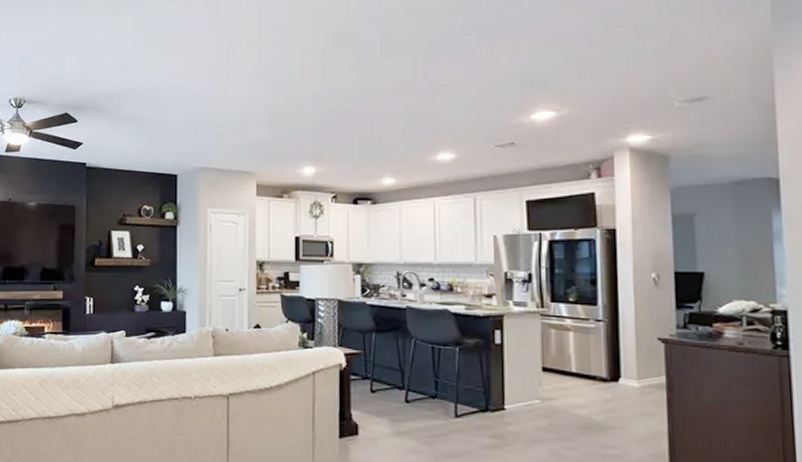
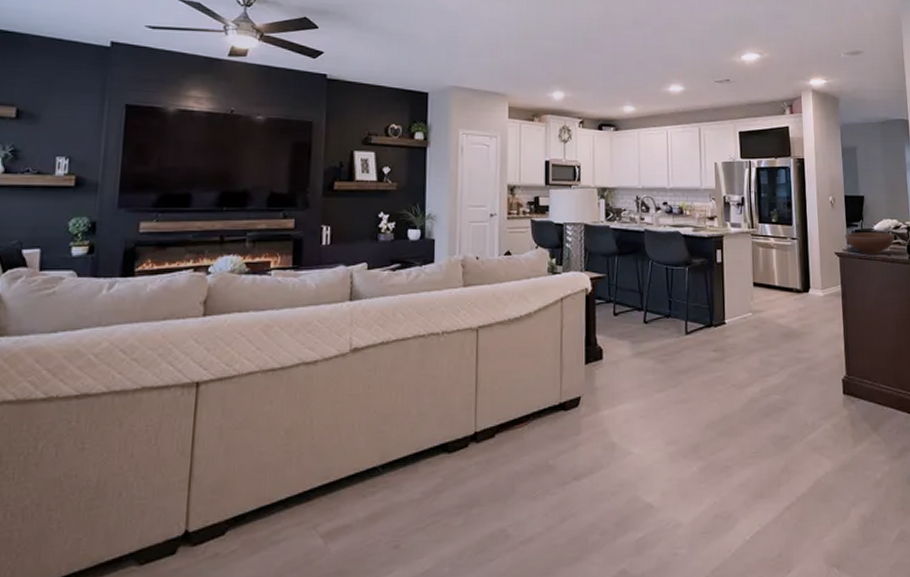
bowl: none [673,315,751,344] -> present [845,232,895,256]

